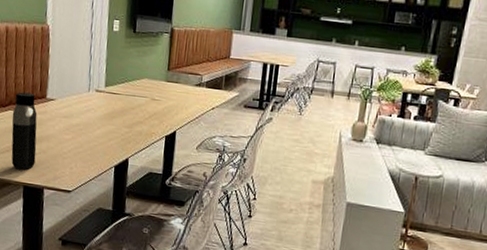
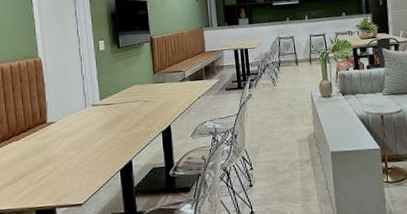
water bottle: present [11,92,37,170] -> none [16,121,44,196]

